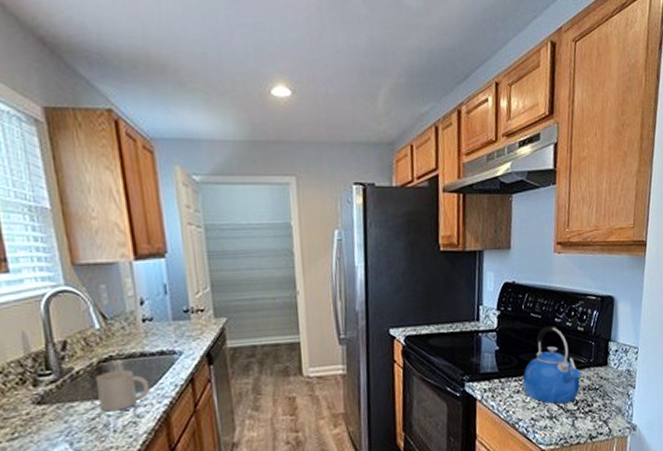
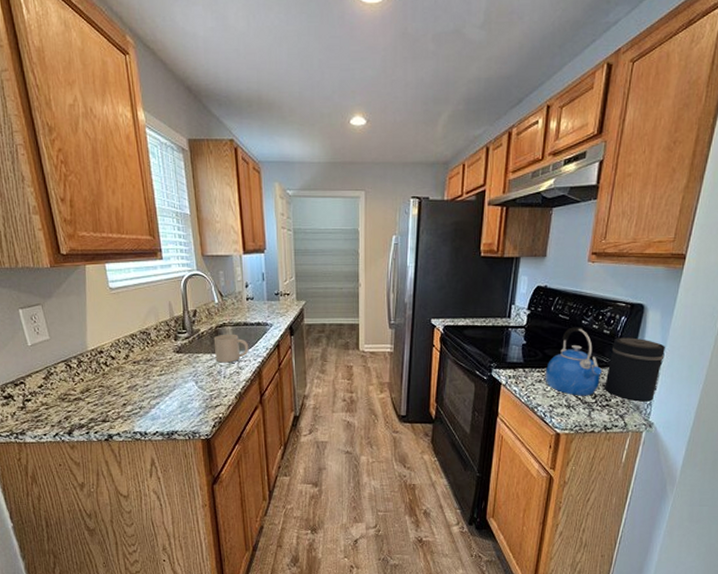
cylinder: none [585,333,639,404] -> present [605,337,665,402]

